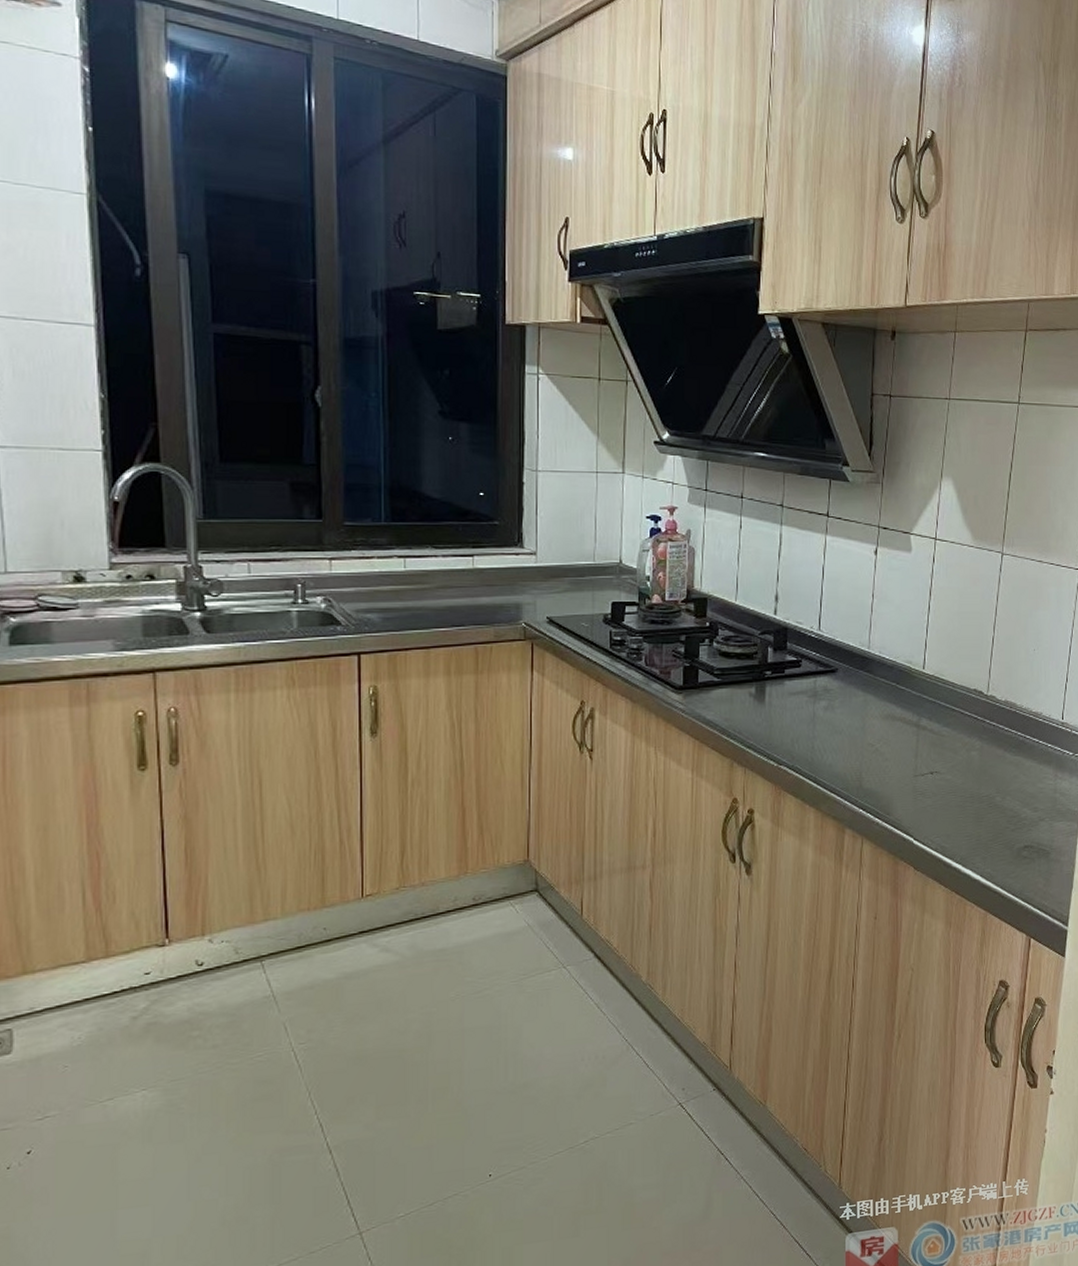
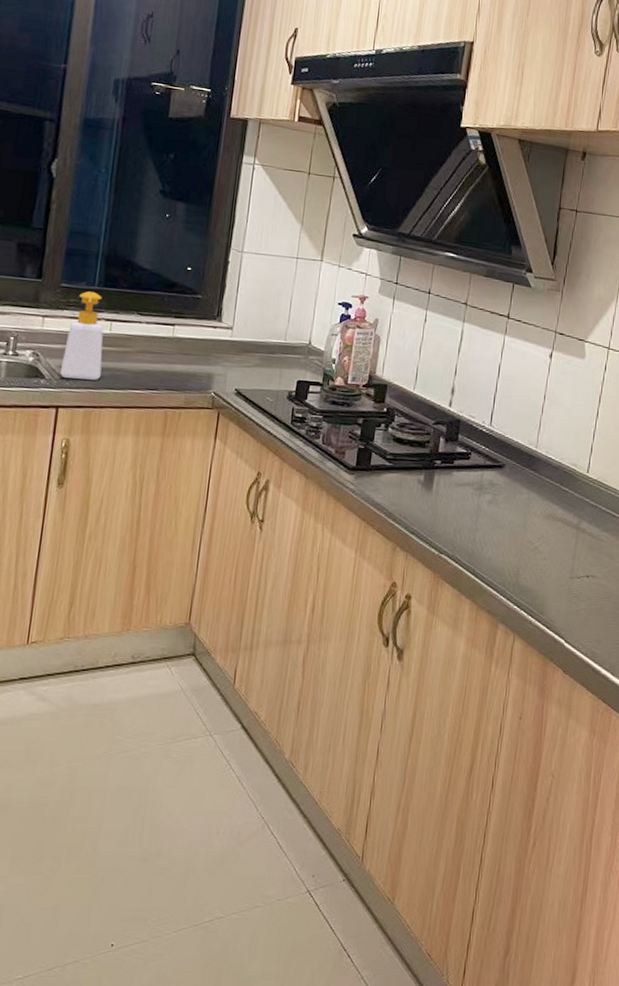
soap bottle: none [356,528,401,623] -> present [59,291,104,380]

